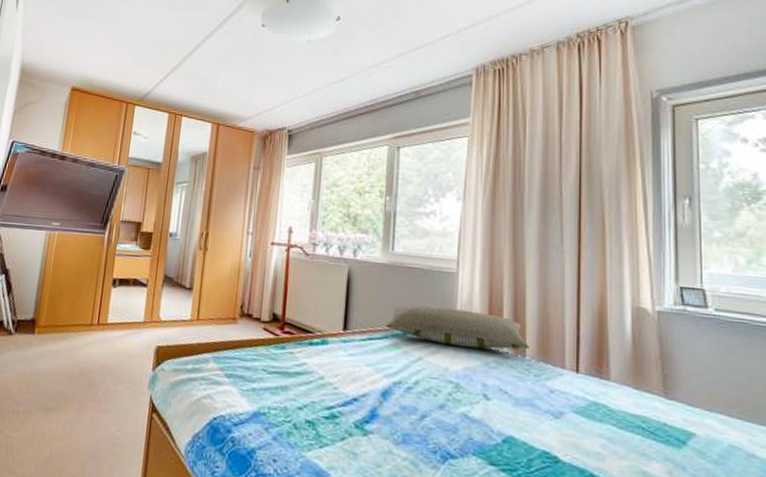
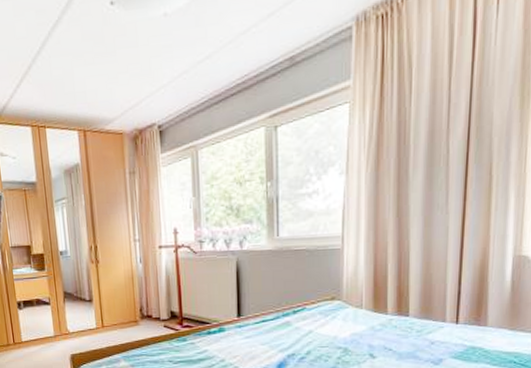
pillow: present [386,305,529,350] -> none [277,282,412,317]

